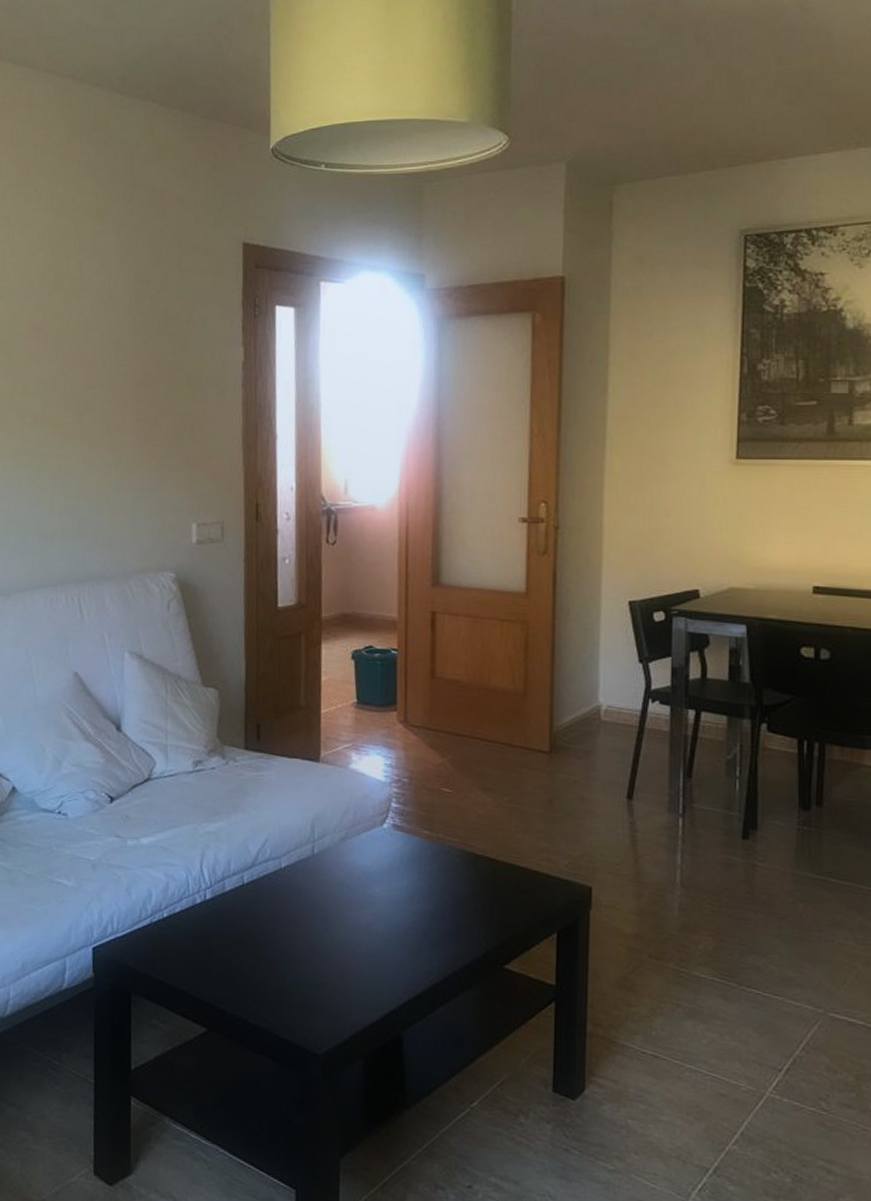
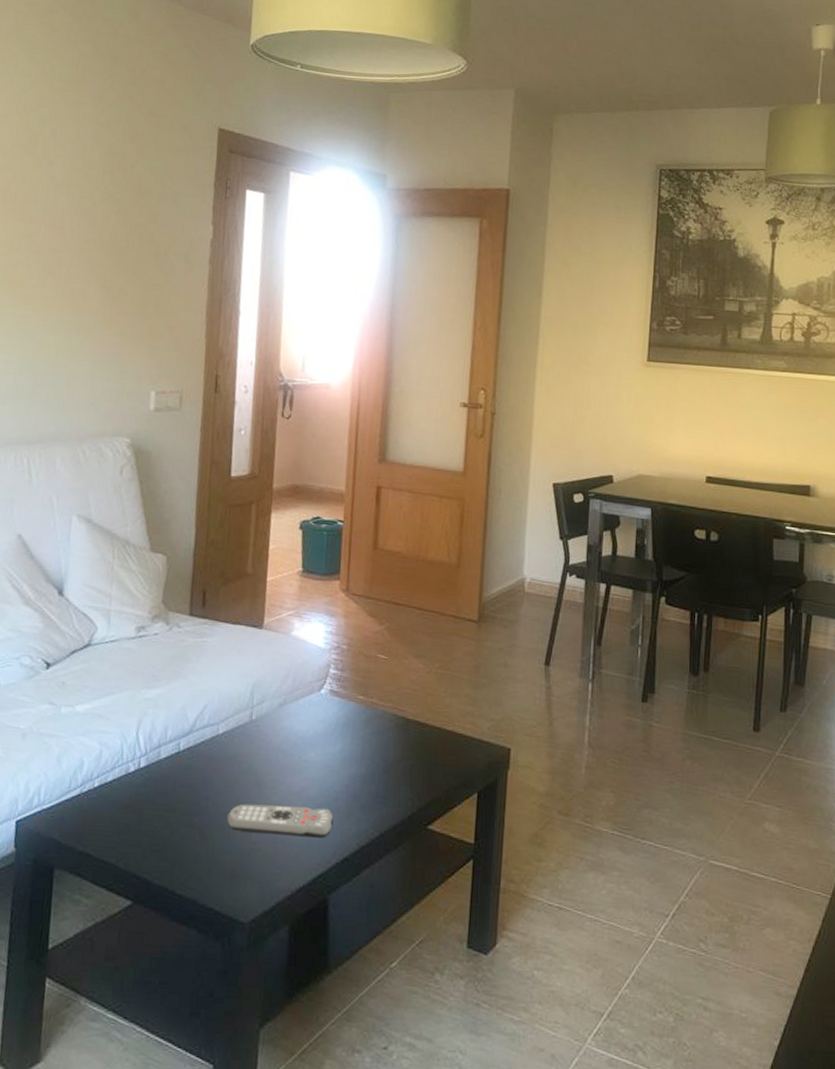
remote control: none [295,937,404,974] -> present [227,804,334,838]

